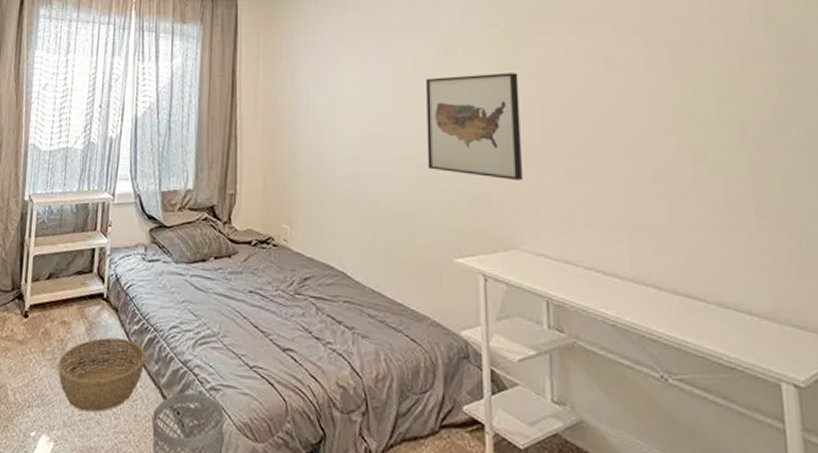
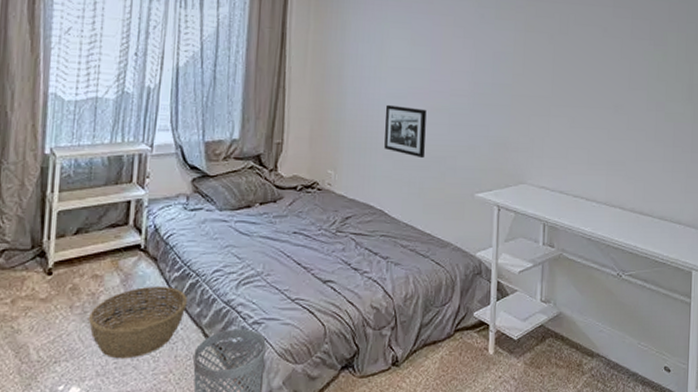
picture frame: none [342,154,389,215] -> present [384,104,427,159]
wall art: present [426,73,522,180] -> none [459,35,538,127]

